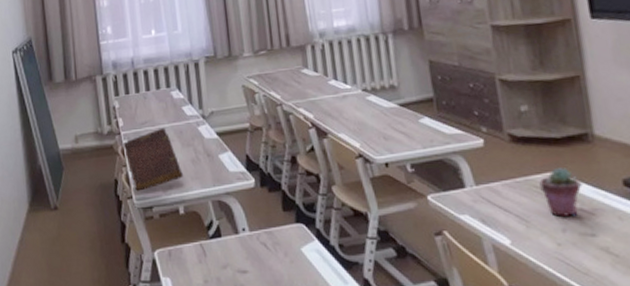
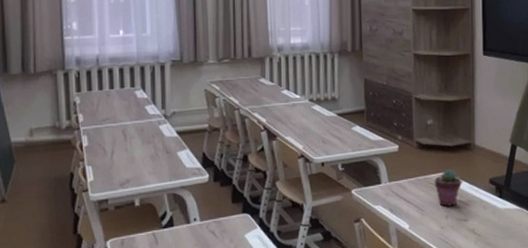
diary: present [122,127,184,191] -> none [81,124,142,185]

